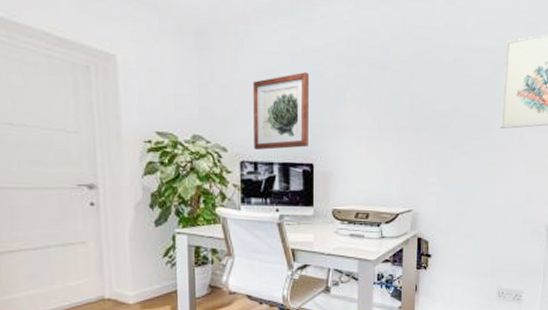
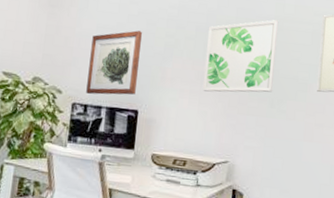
wall art: none [381,49,459,137] -> present [203,20,279,93]

